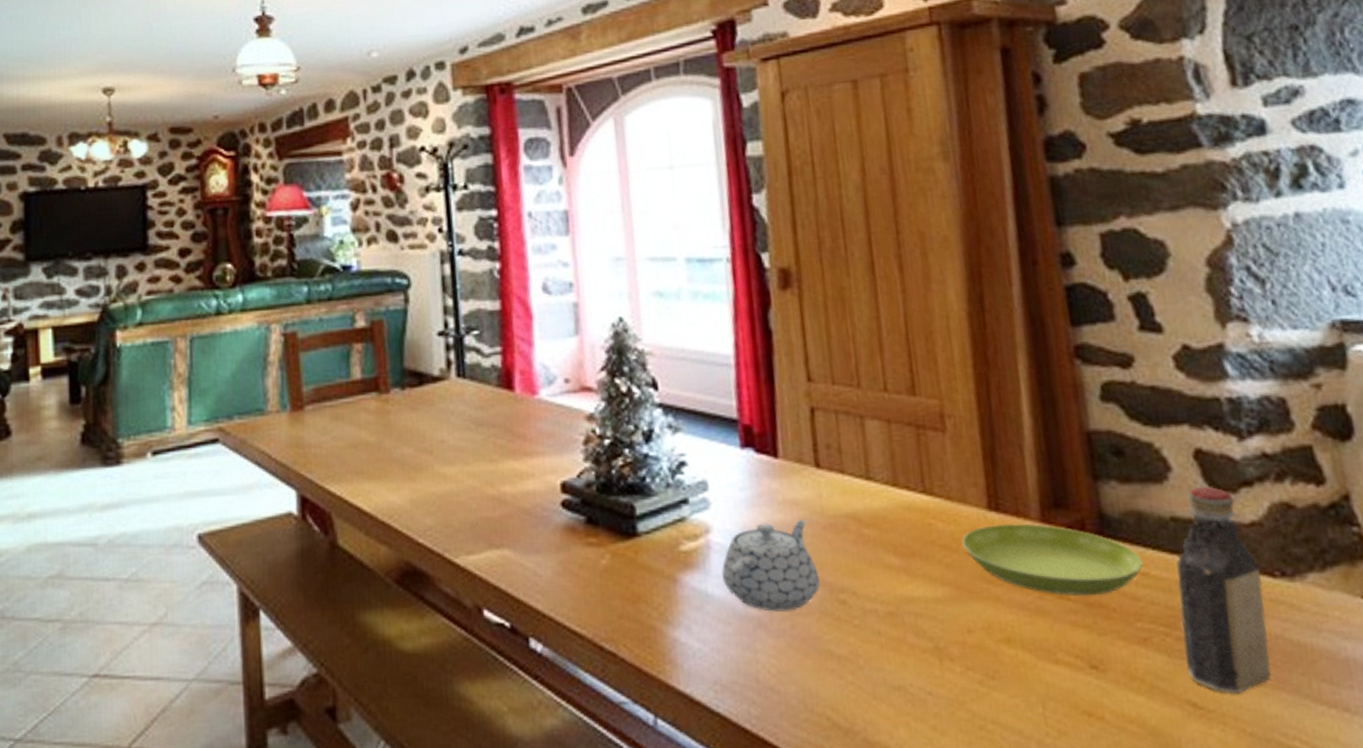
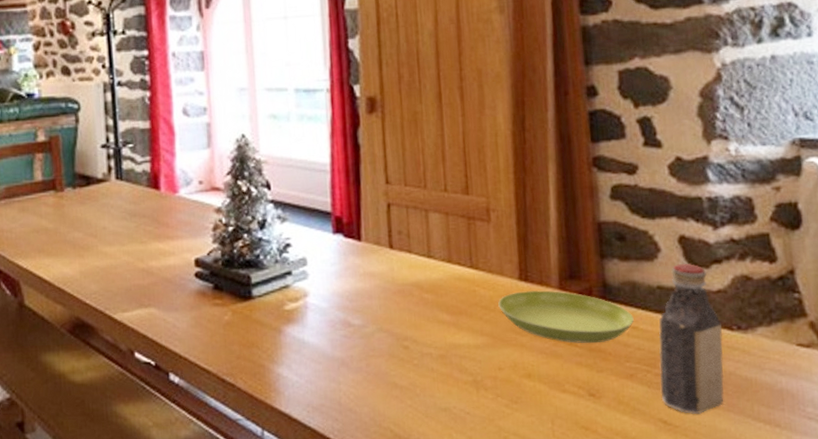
teapot: present [722,519,821,612] -> none [316,287,390,354]

